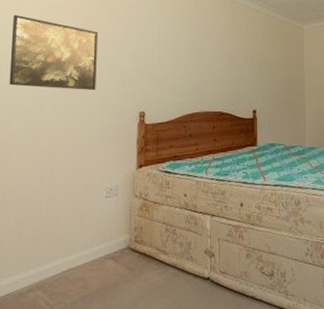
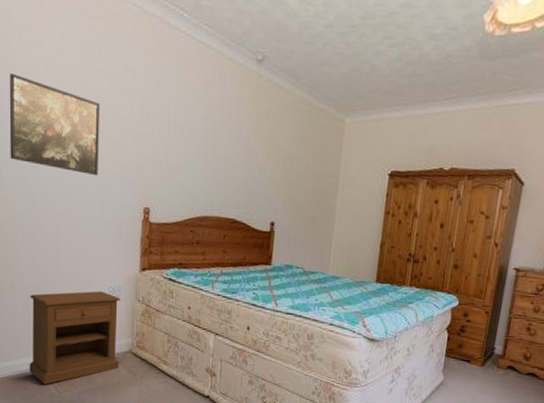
nightstand: none [17,193,118,301] -> present [29,291,121,385]

